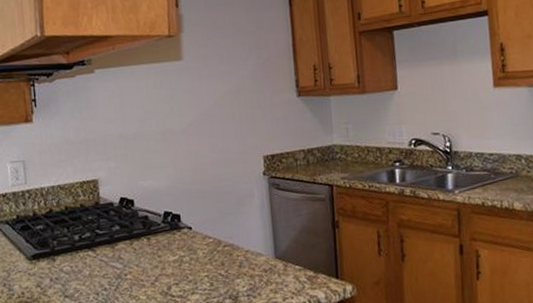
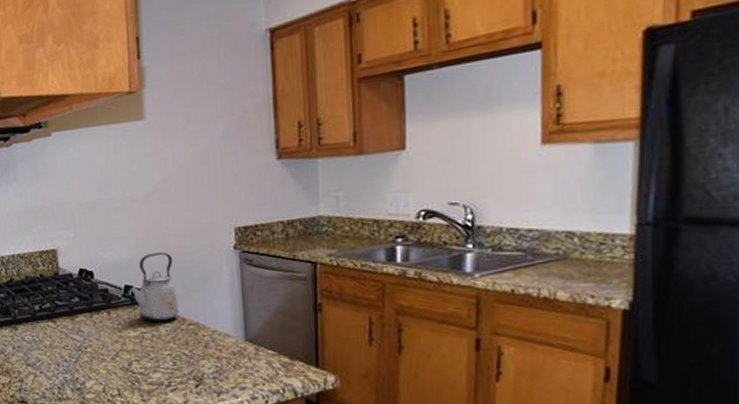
kettle: none [168,179,215,245] -> present [128,252,179,322]

